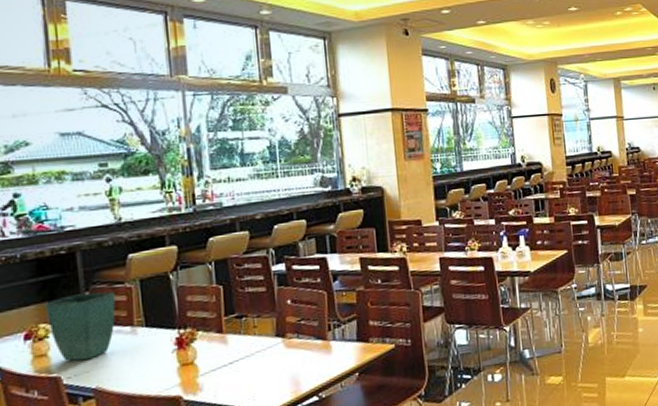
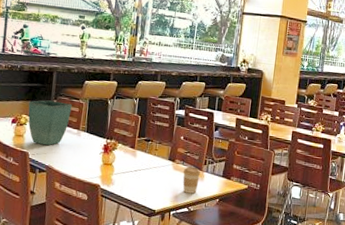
coffee cup: none [300,337,326,376] -> present [182,166,201,194]

